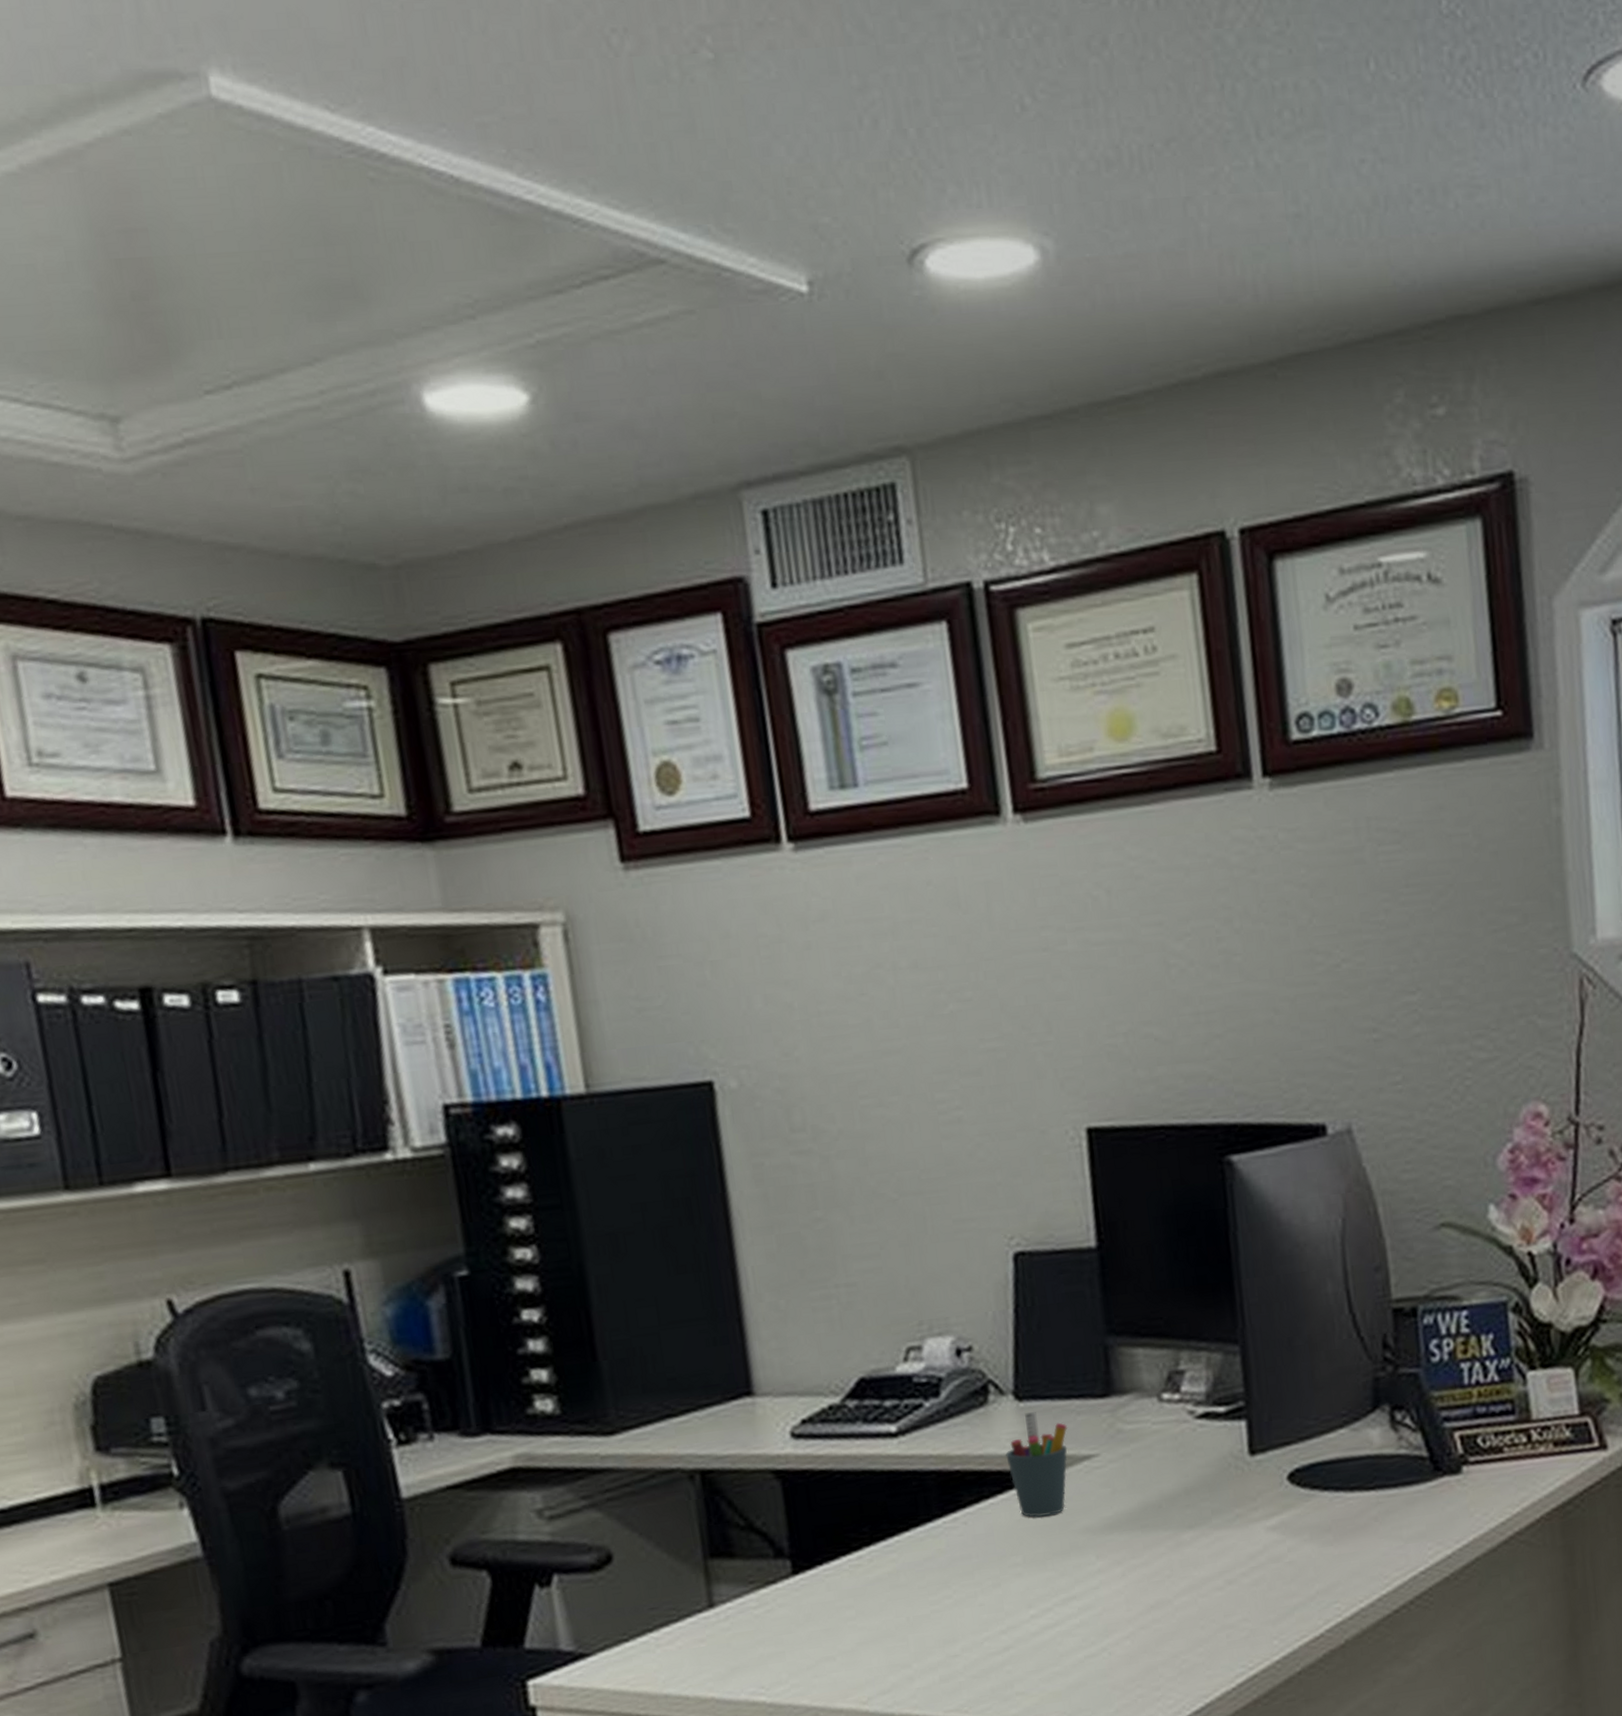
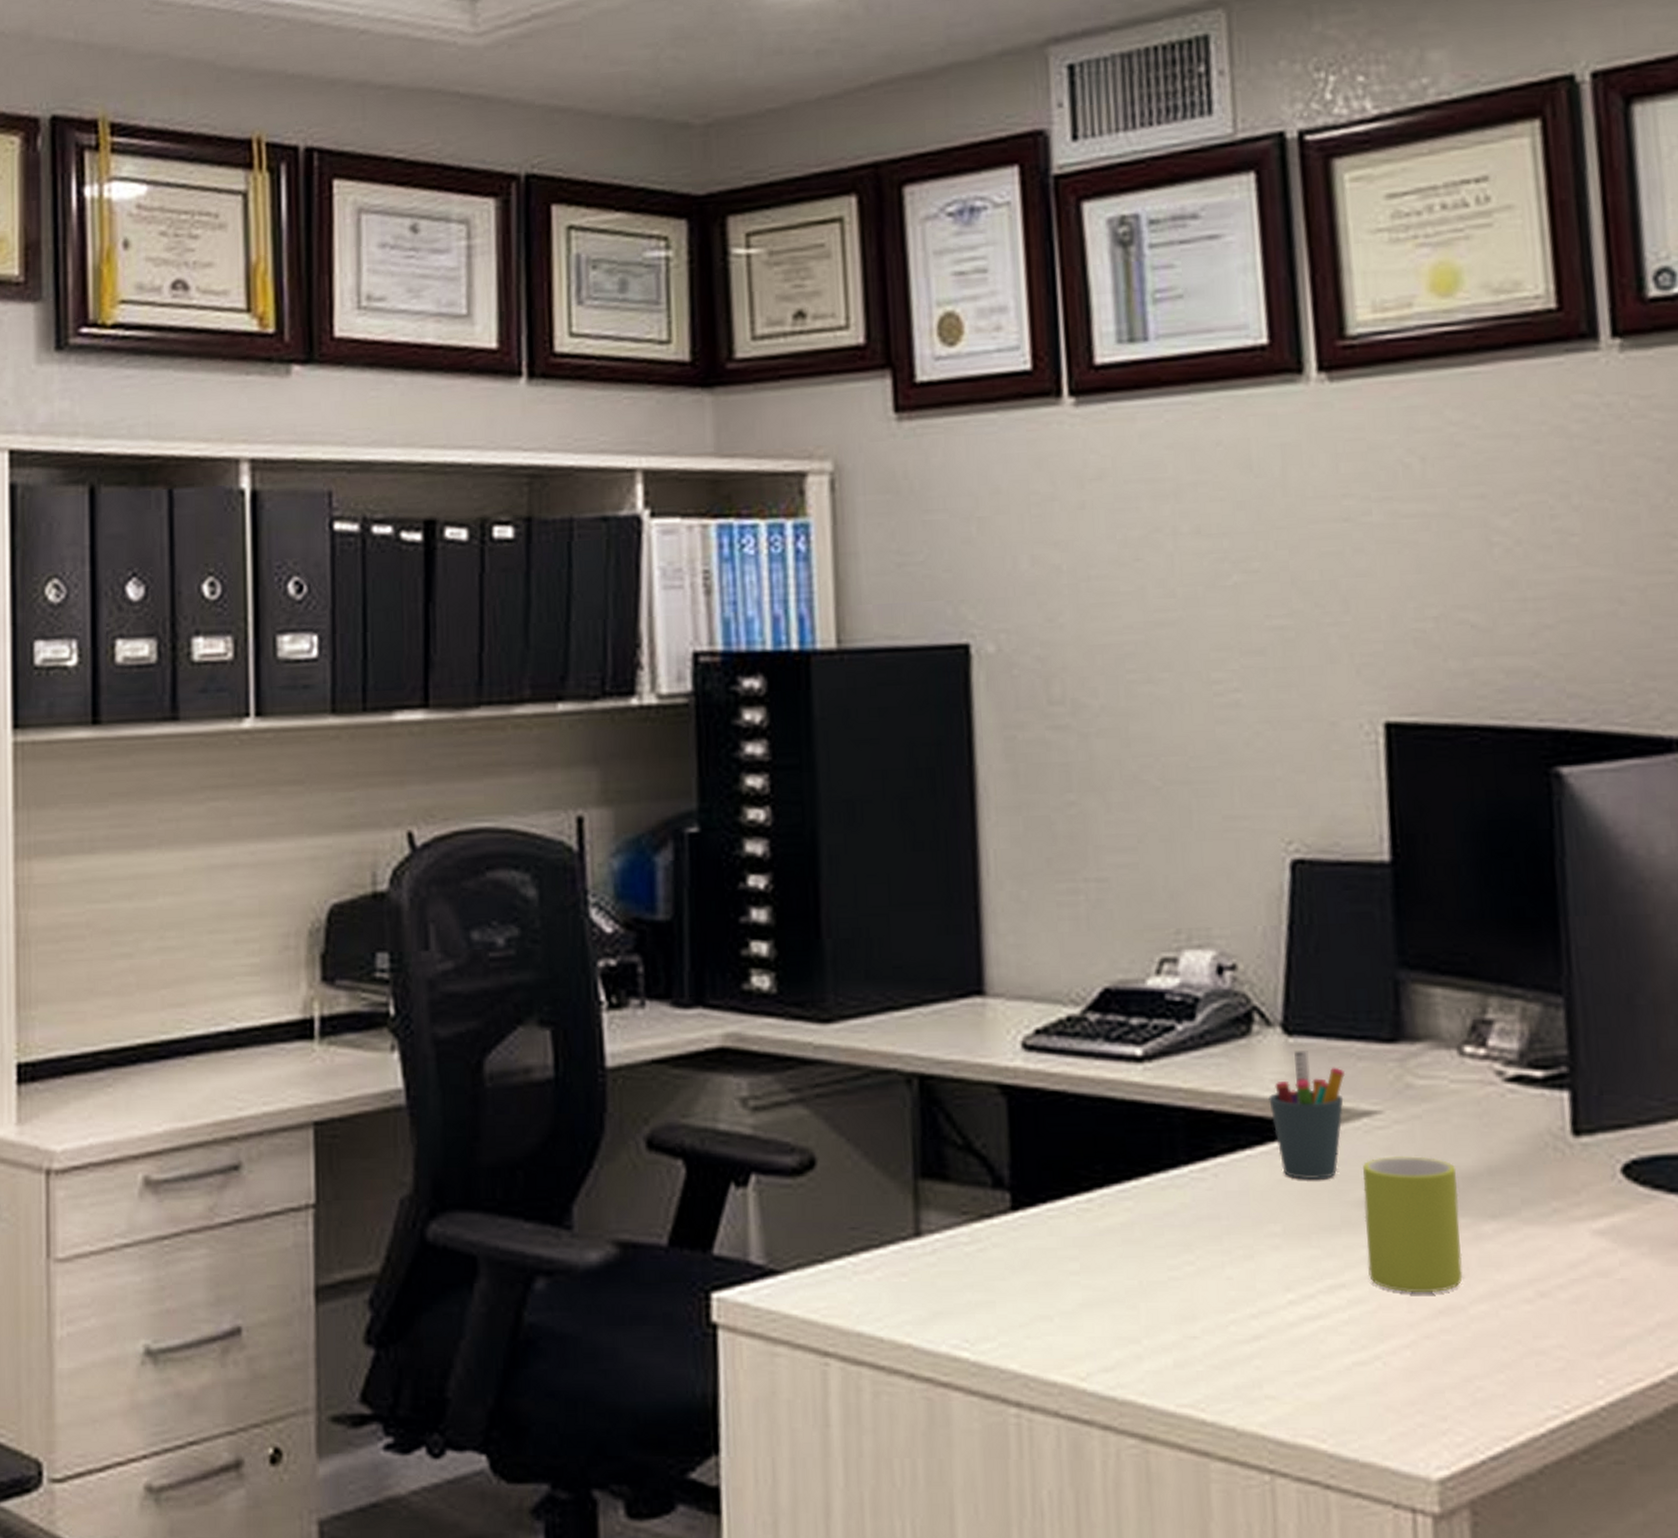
mug: none [1085,1486,1168,1596] -> present [1363,1156,1463,1293]

